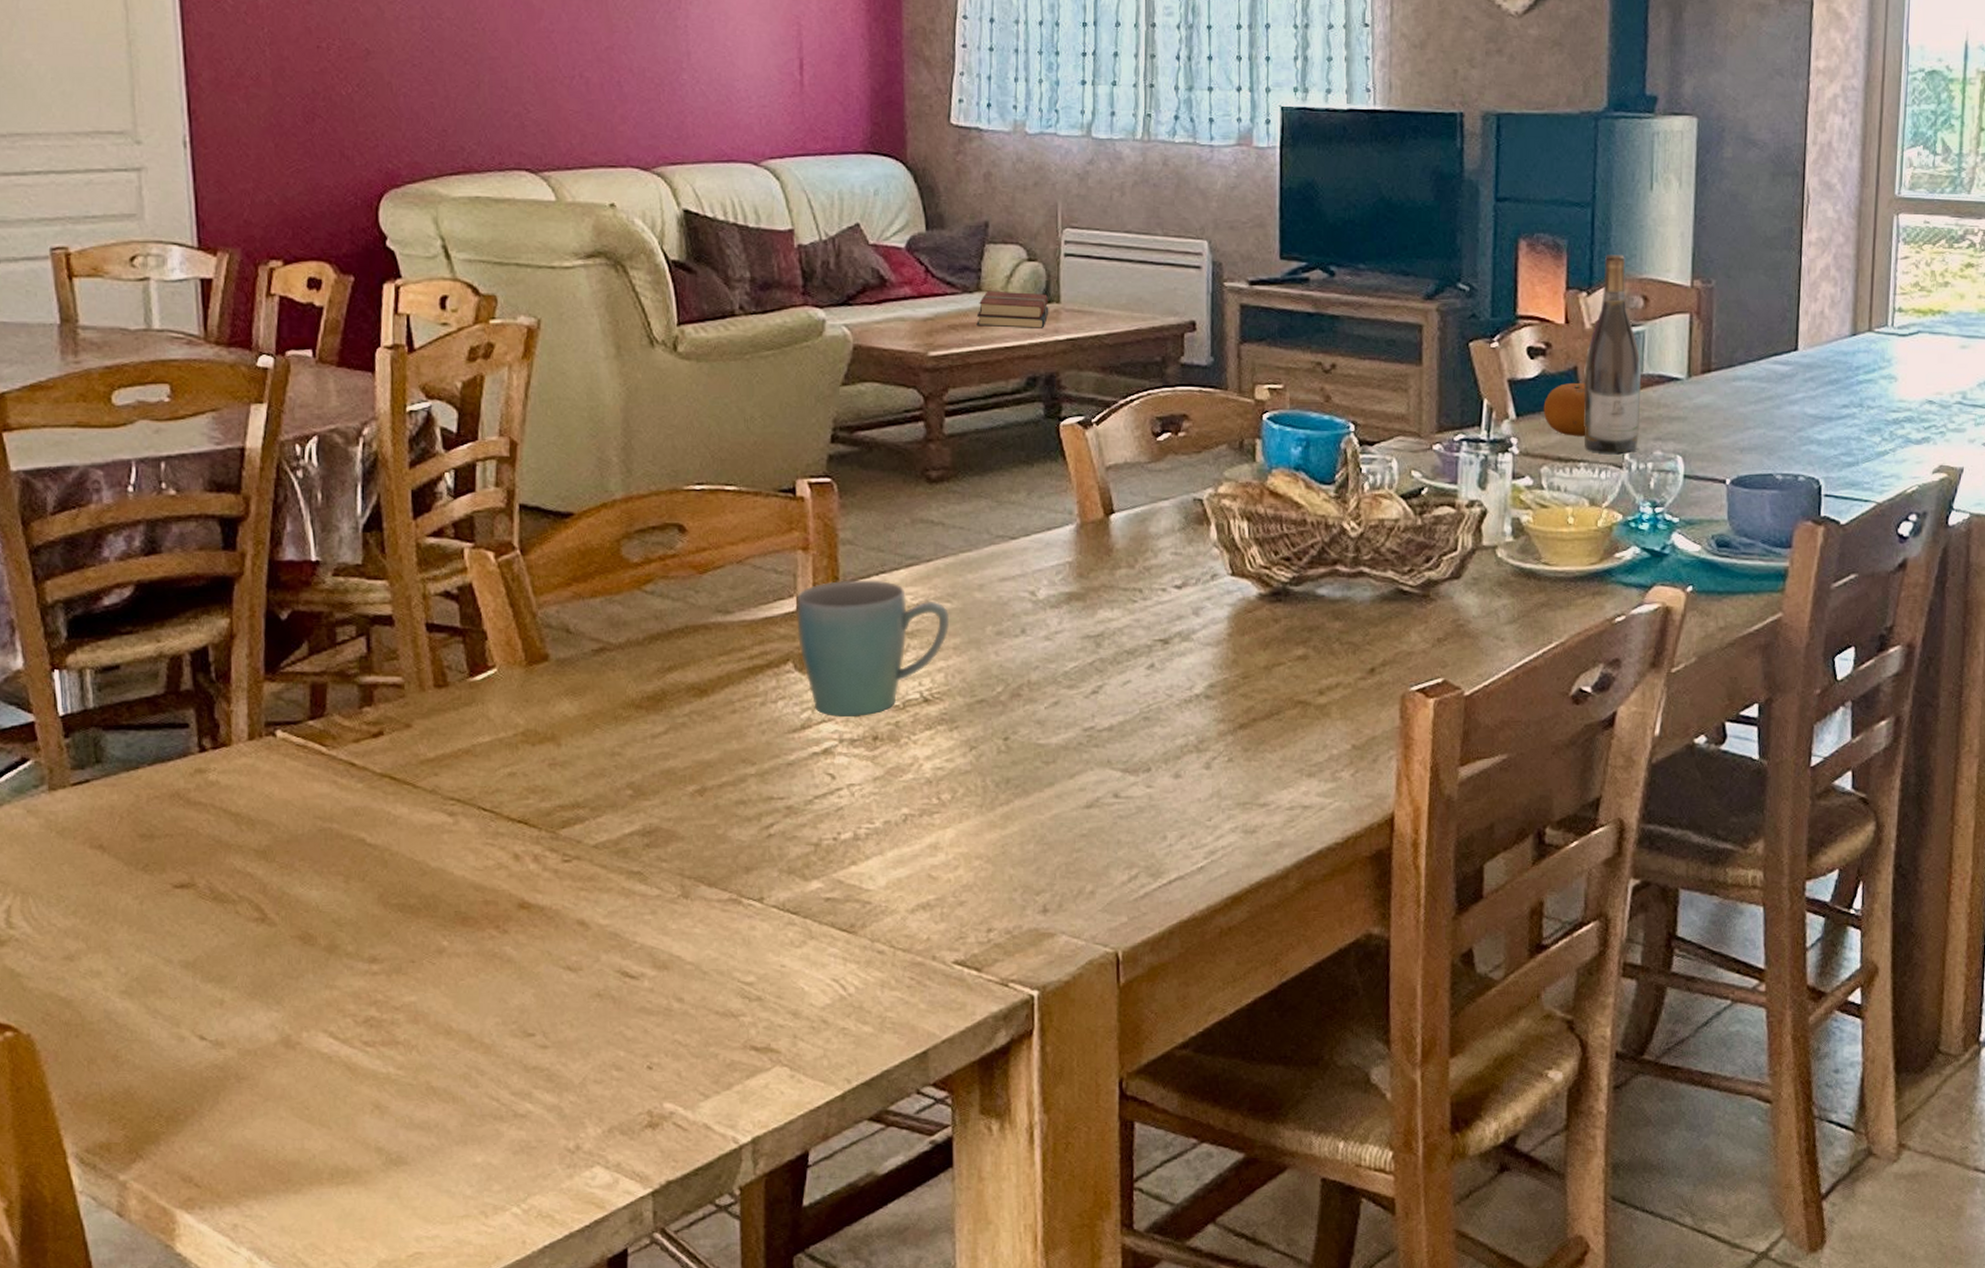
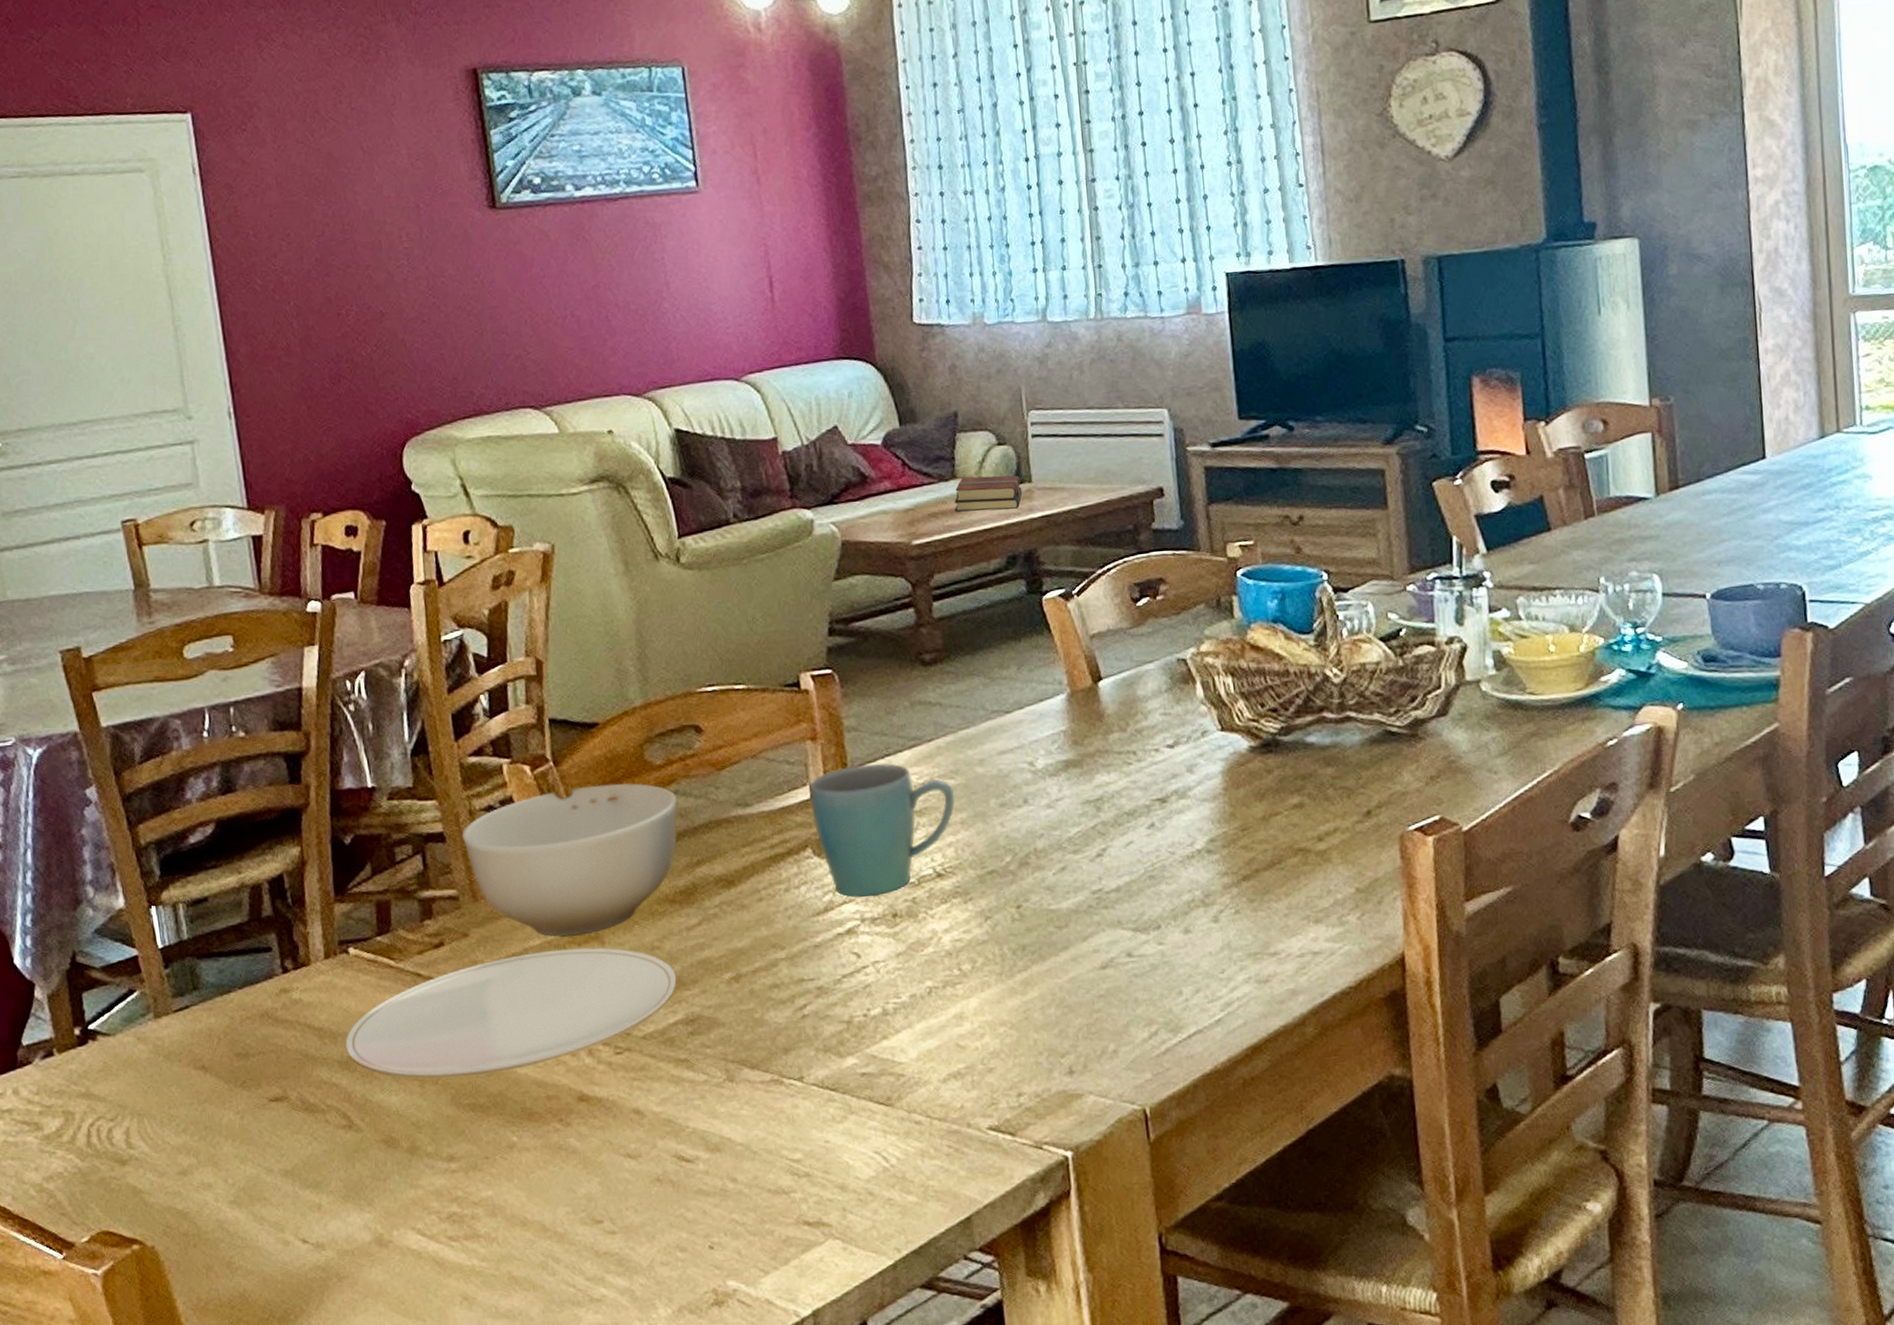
plate: none [264,748,636,876] -> present [345,948,677,1079]
bowl: none [412,578,653,735] -> present [461,783,678,937]
fruit: present [1543,382,1586,436] -> none [1513,510,1558,565]
wine bottle: present [1583,254,1641,453] -> none [1550,381,1613,579]

